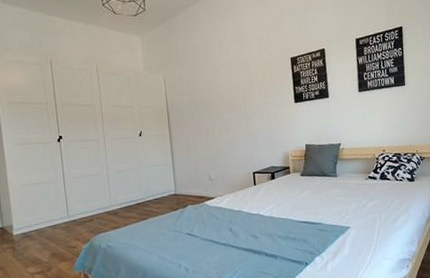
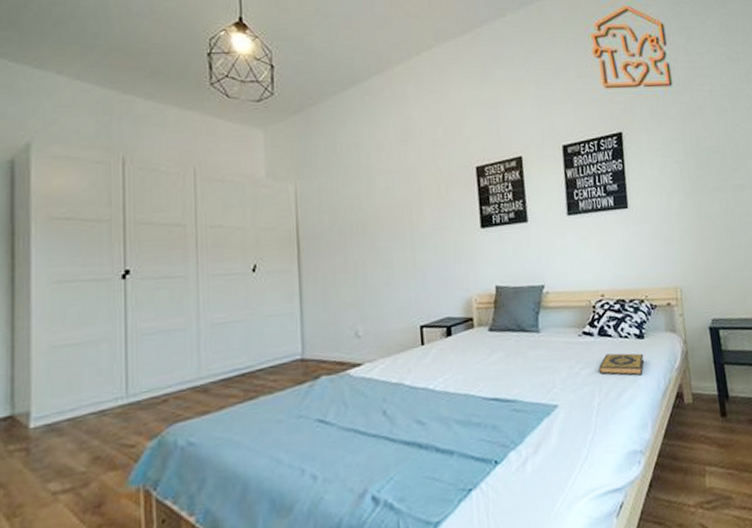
hardback book: none [380,191,414,208] -> present [598,353,645,376]

